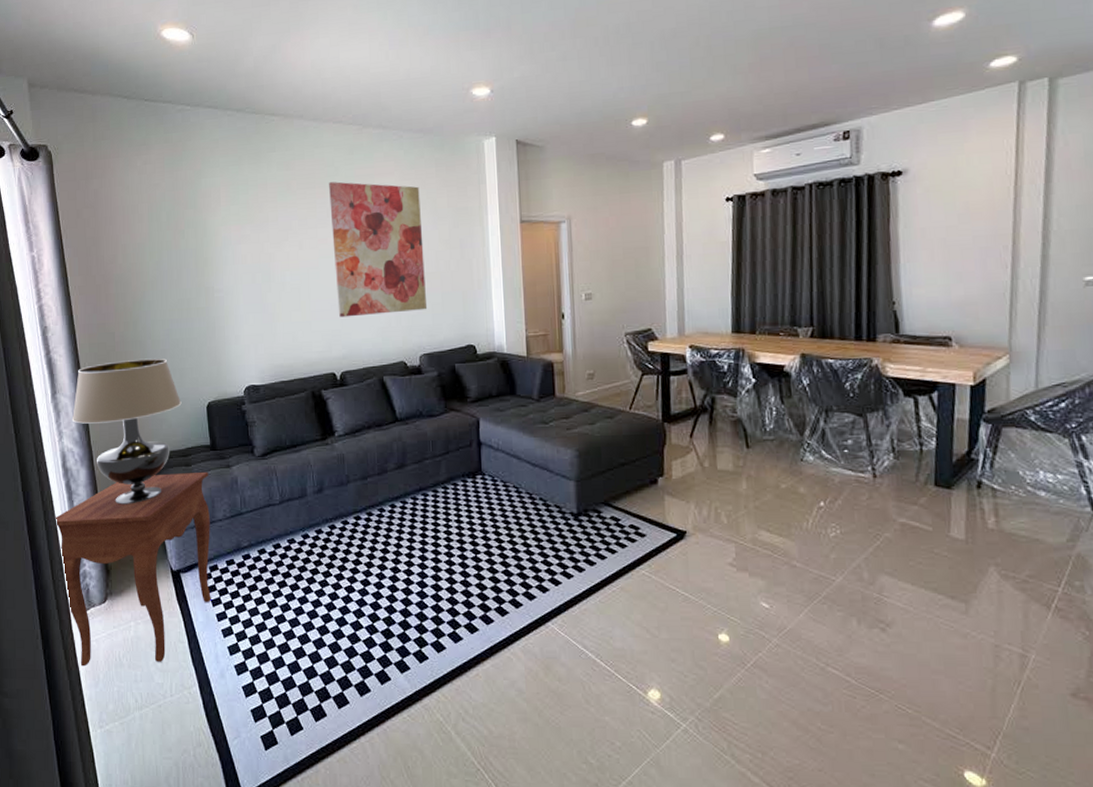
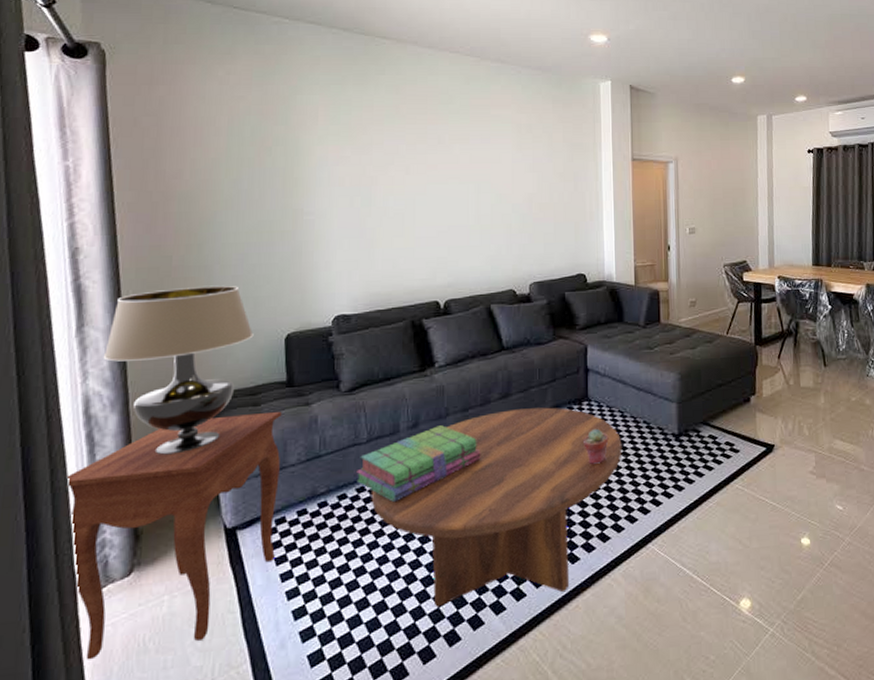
stack of books: none [273,492,381,559] -> present [356,425,481,502]
coffee table: none [285,479,518,659] -> present [371,407,622,607]
wall art: present [329,181,428,318] -> none [442,109,540,245]
potted succulent: none [478,504,504,539] -> present [583,429,609,465]

